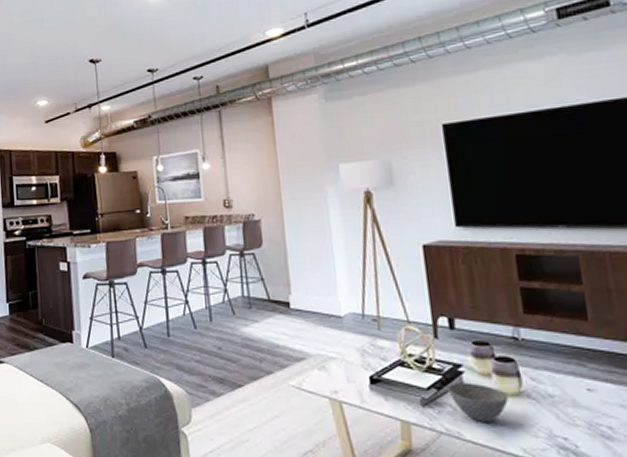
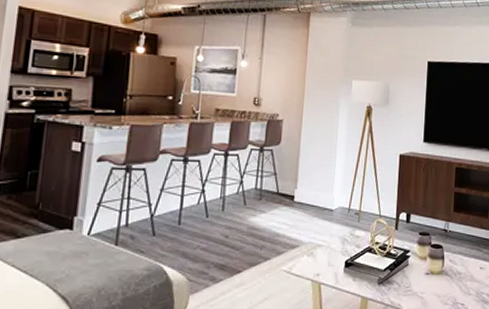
bowl: present [448,382,508,422] -> none [397,264,434,295]

